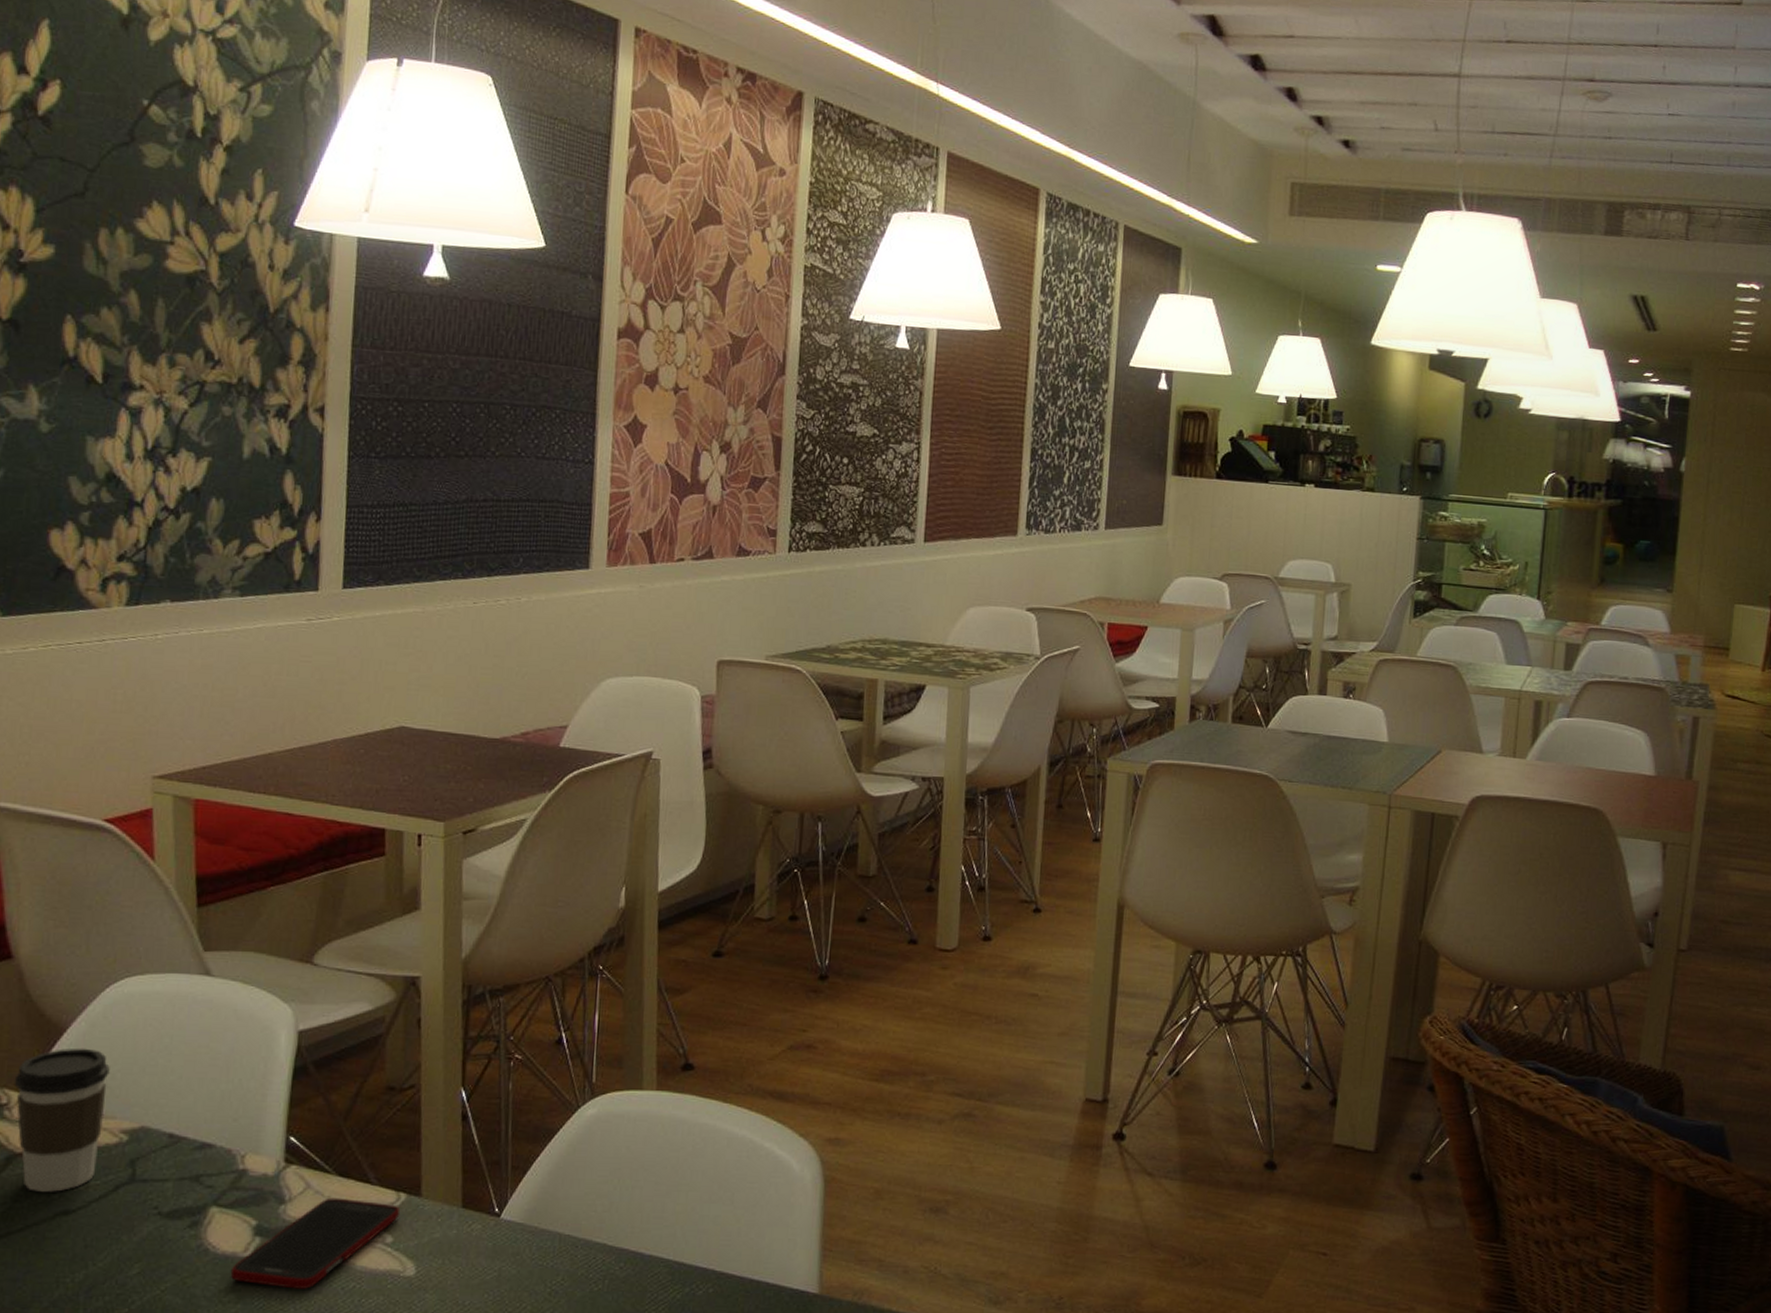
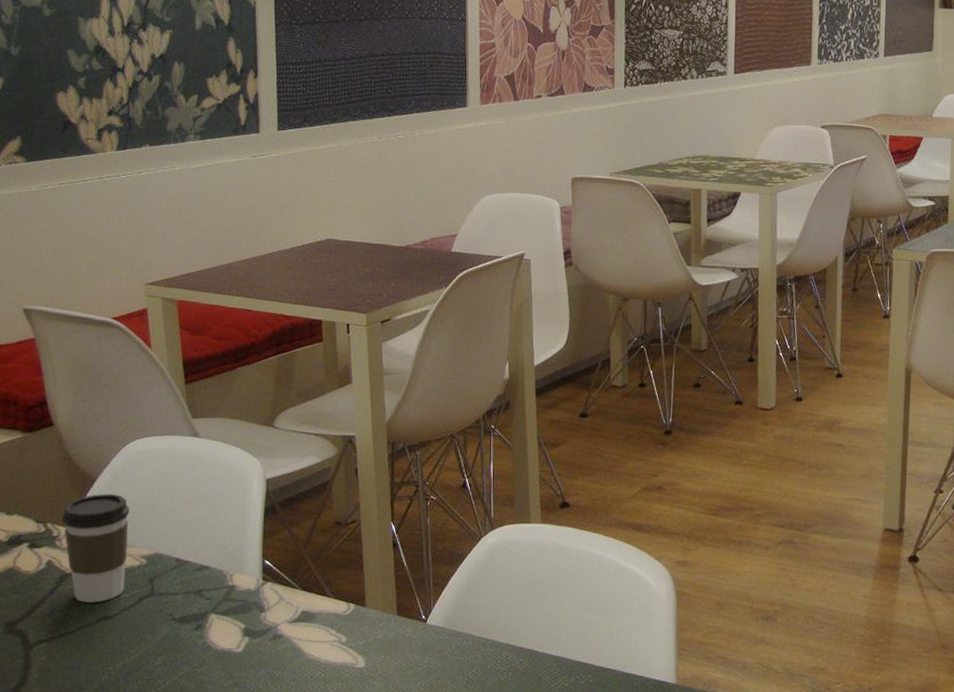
cell phone: present [230,1197,399,1289] -> none [228,607,350,677]

